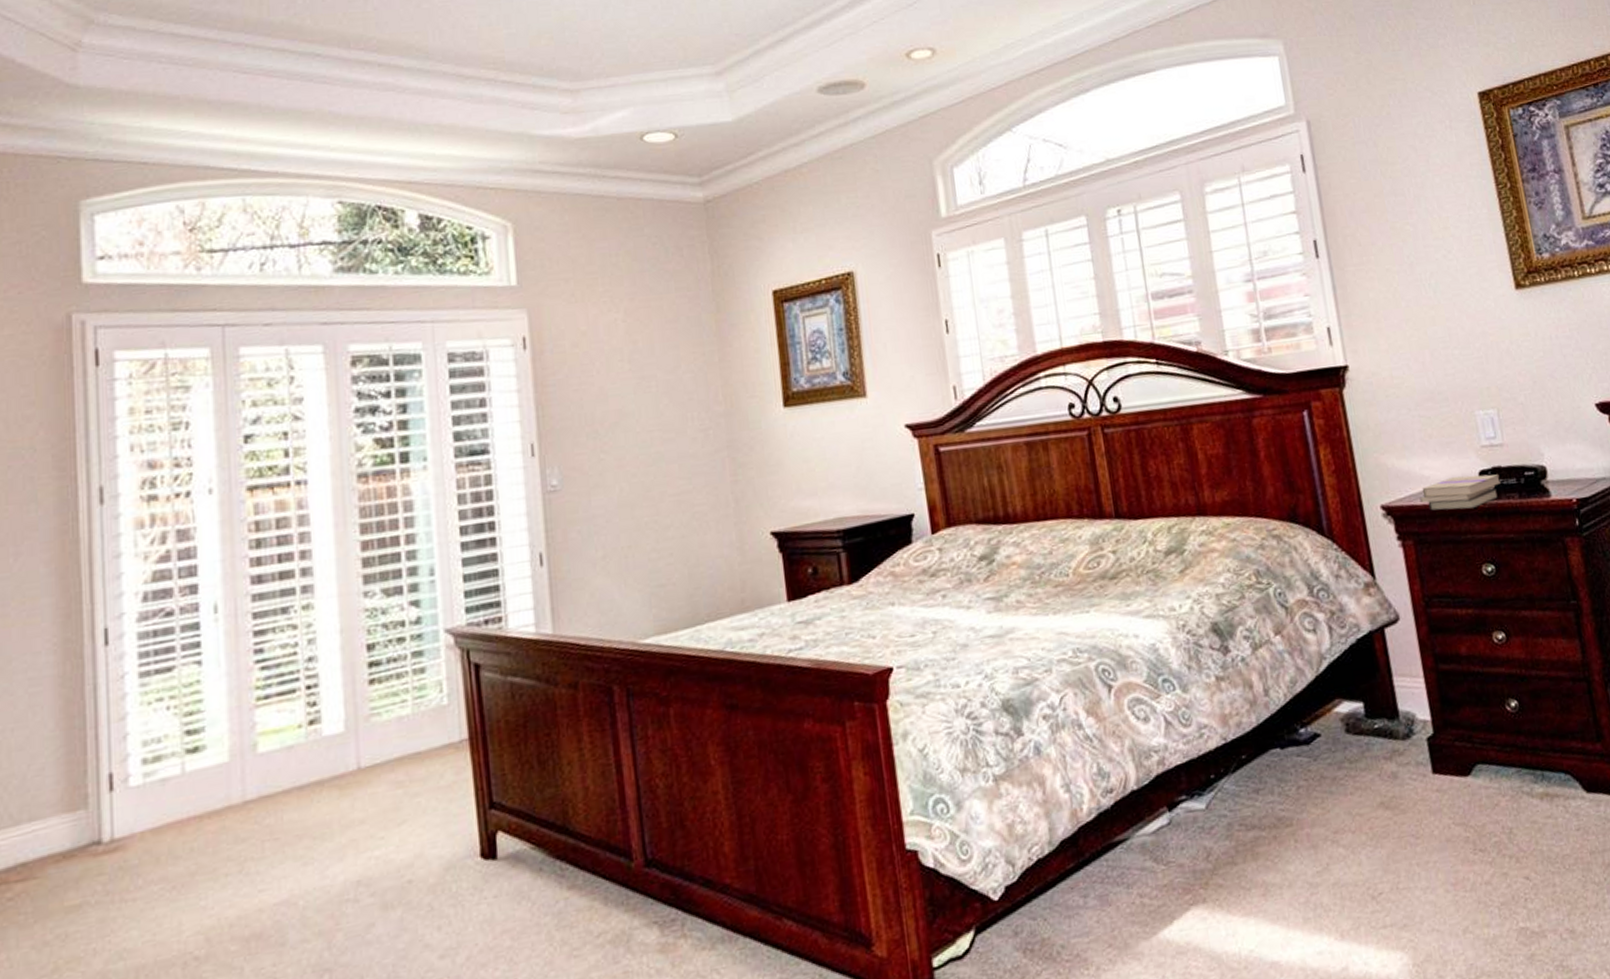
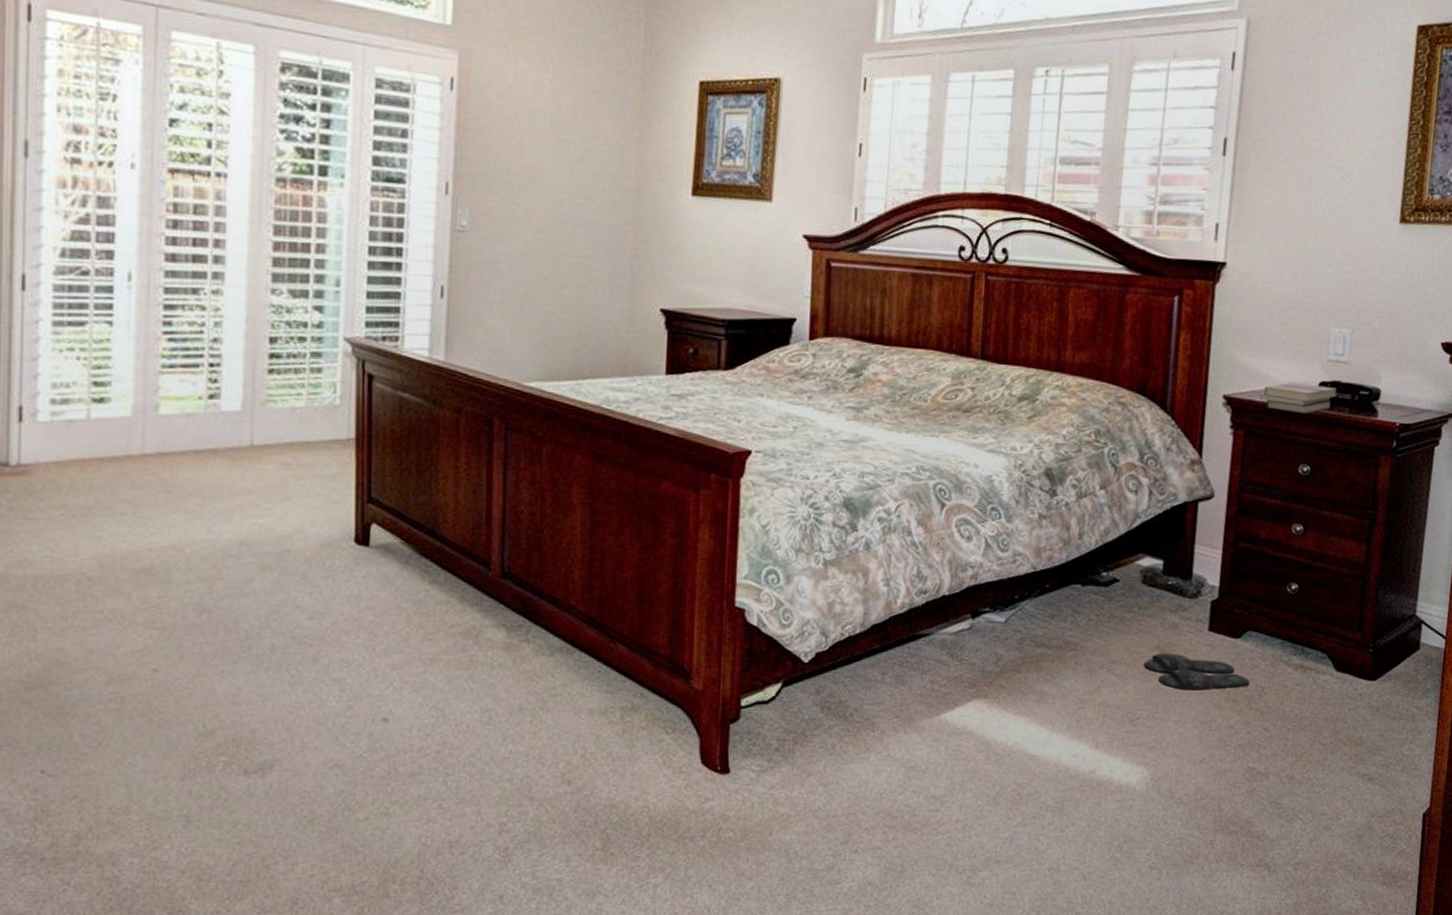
slippers: none [1370,806,1495,849] -> present [1143,652,1250,691]

